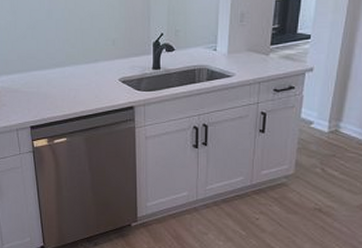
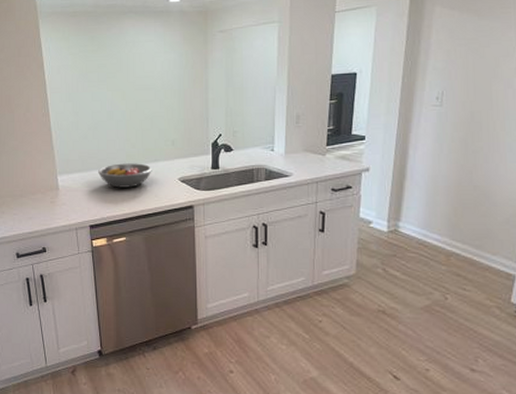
fruit bowl: none [38,63,93,89] -> present [98,163,152,188]

